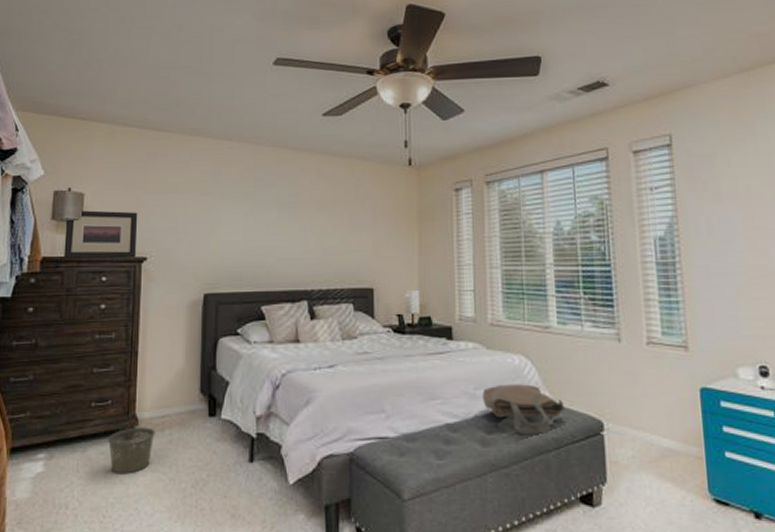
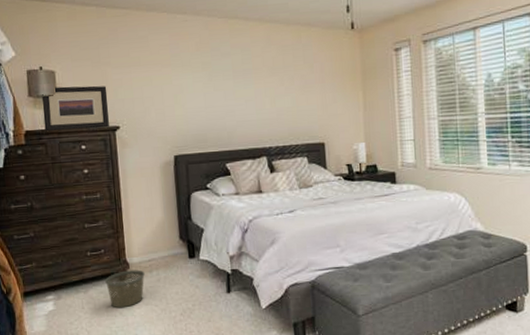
tote bag: present [482,384,565,436] -> none [423,217,494,259]

